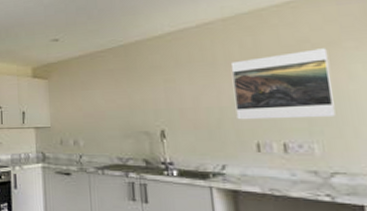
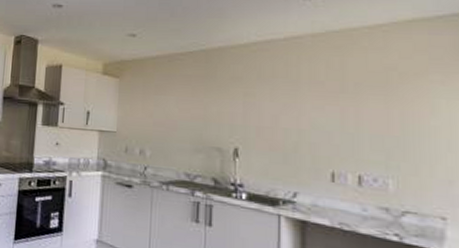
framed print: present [230,48,336,120] -> none [314,78,414,153]

